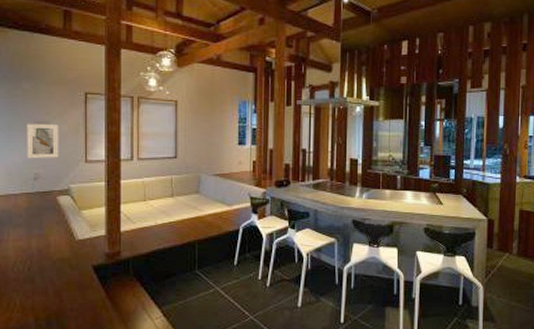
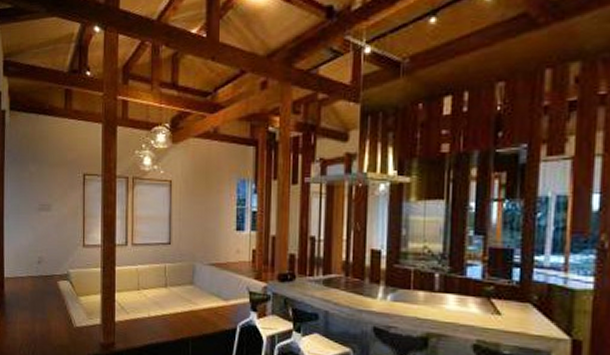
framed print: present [27,124,59,159] -> none [32,207,60,243]

